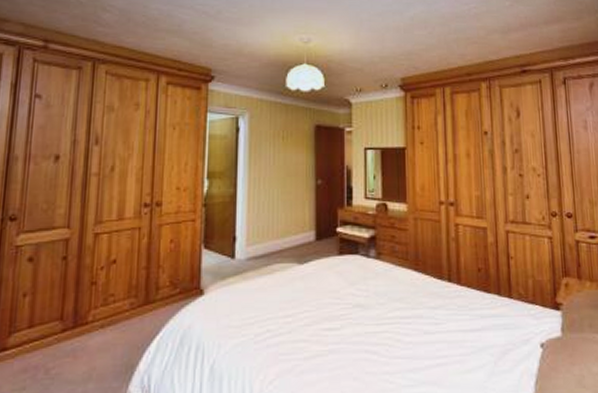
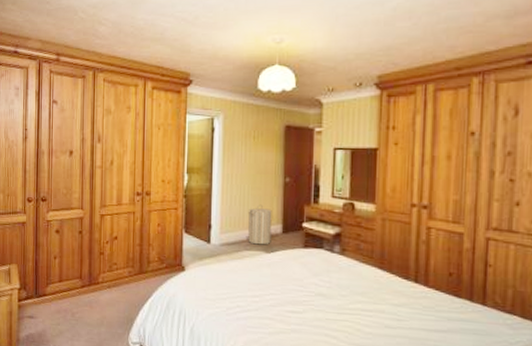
laundry hamper: none [278,210,304,256] -> present [248,204,272,245]

